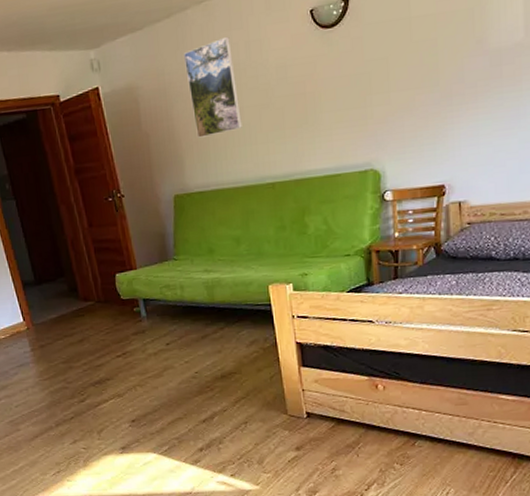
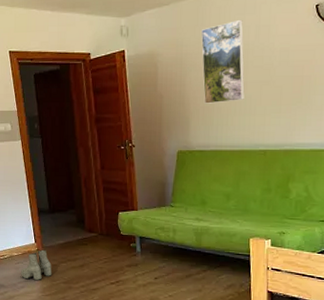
boots: none [11,327,49,365] -> present [21,249,52,280]

